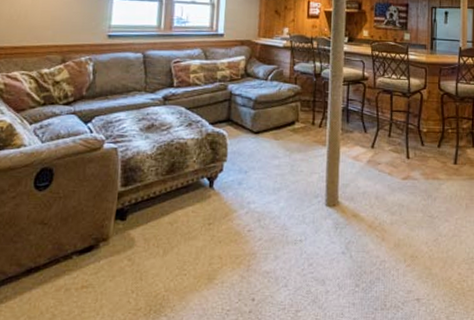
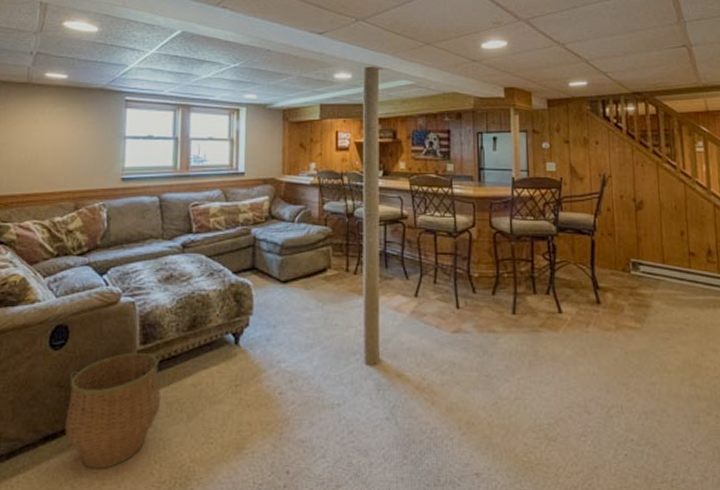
basket: none [47,193,140,298] -> present [64,352,162,469]

